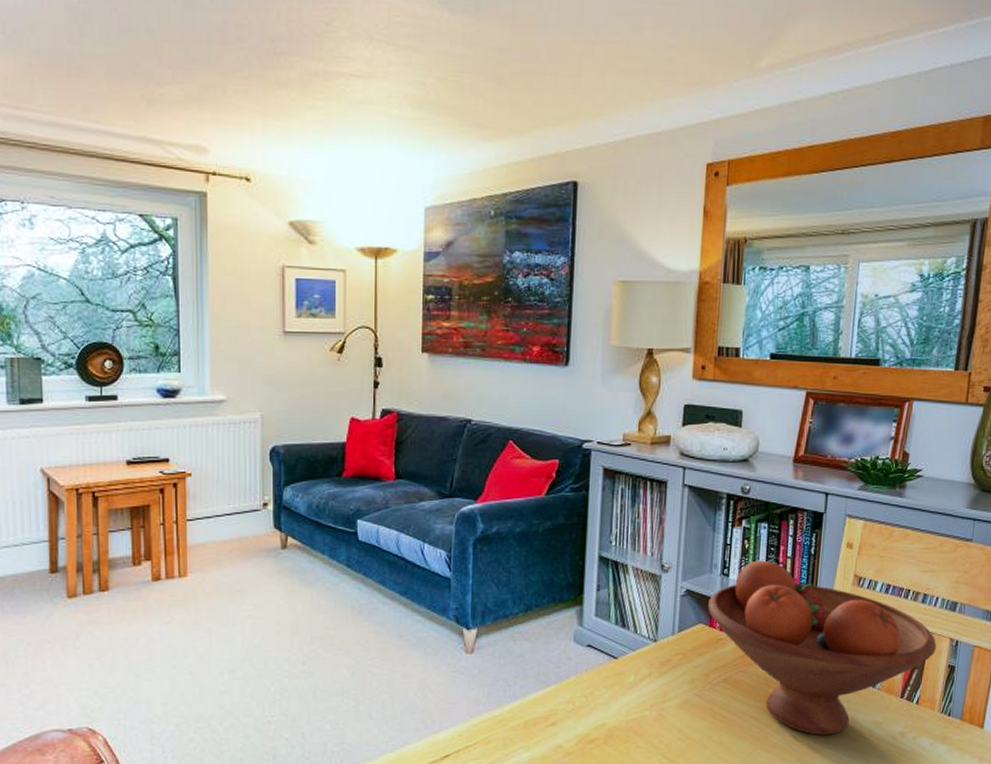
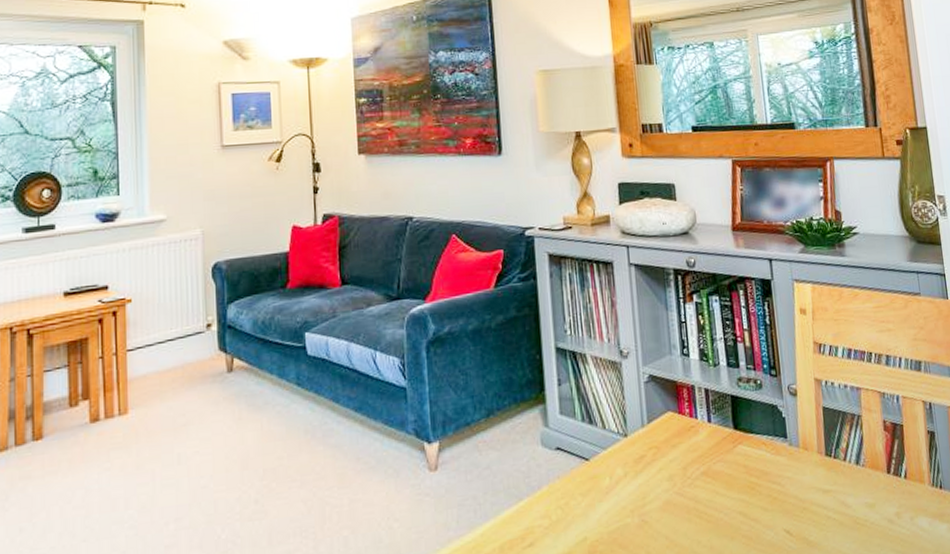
fruit bowl: present [707,560,937,735] -> none [672,335,912,527]

